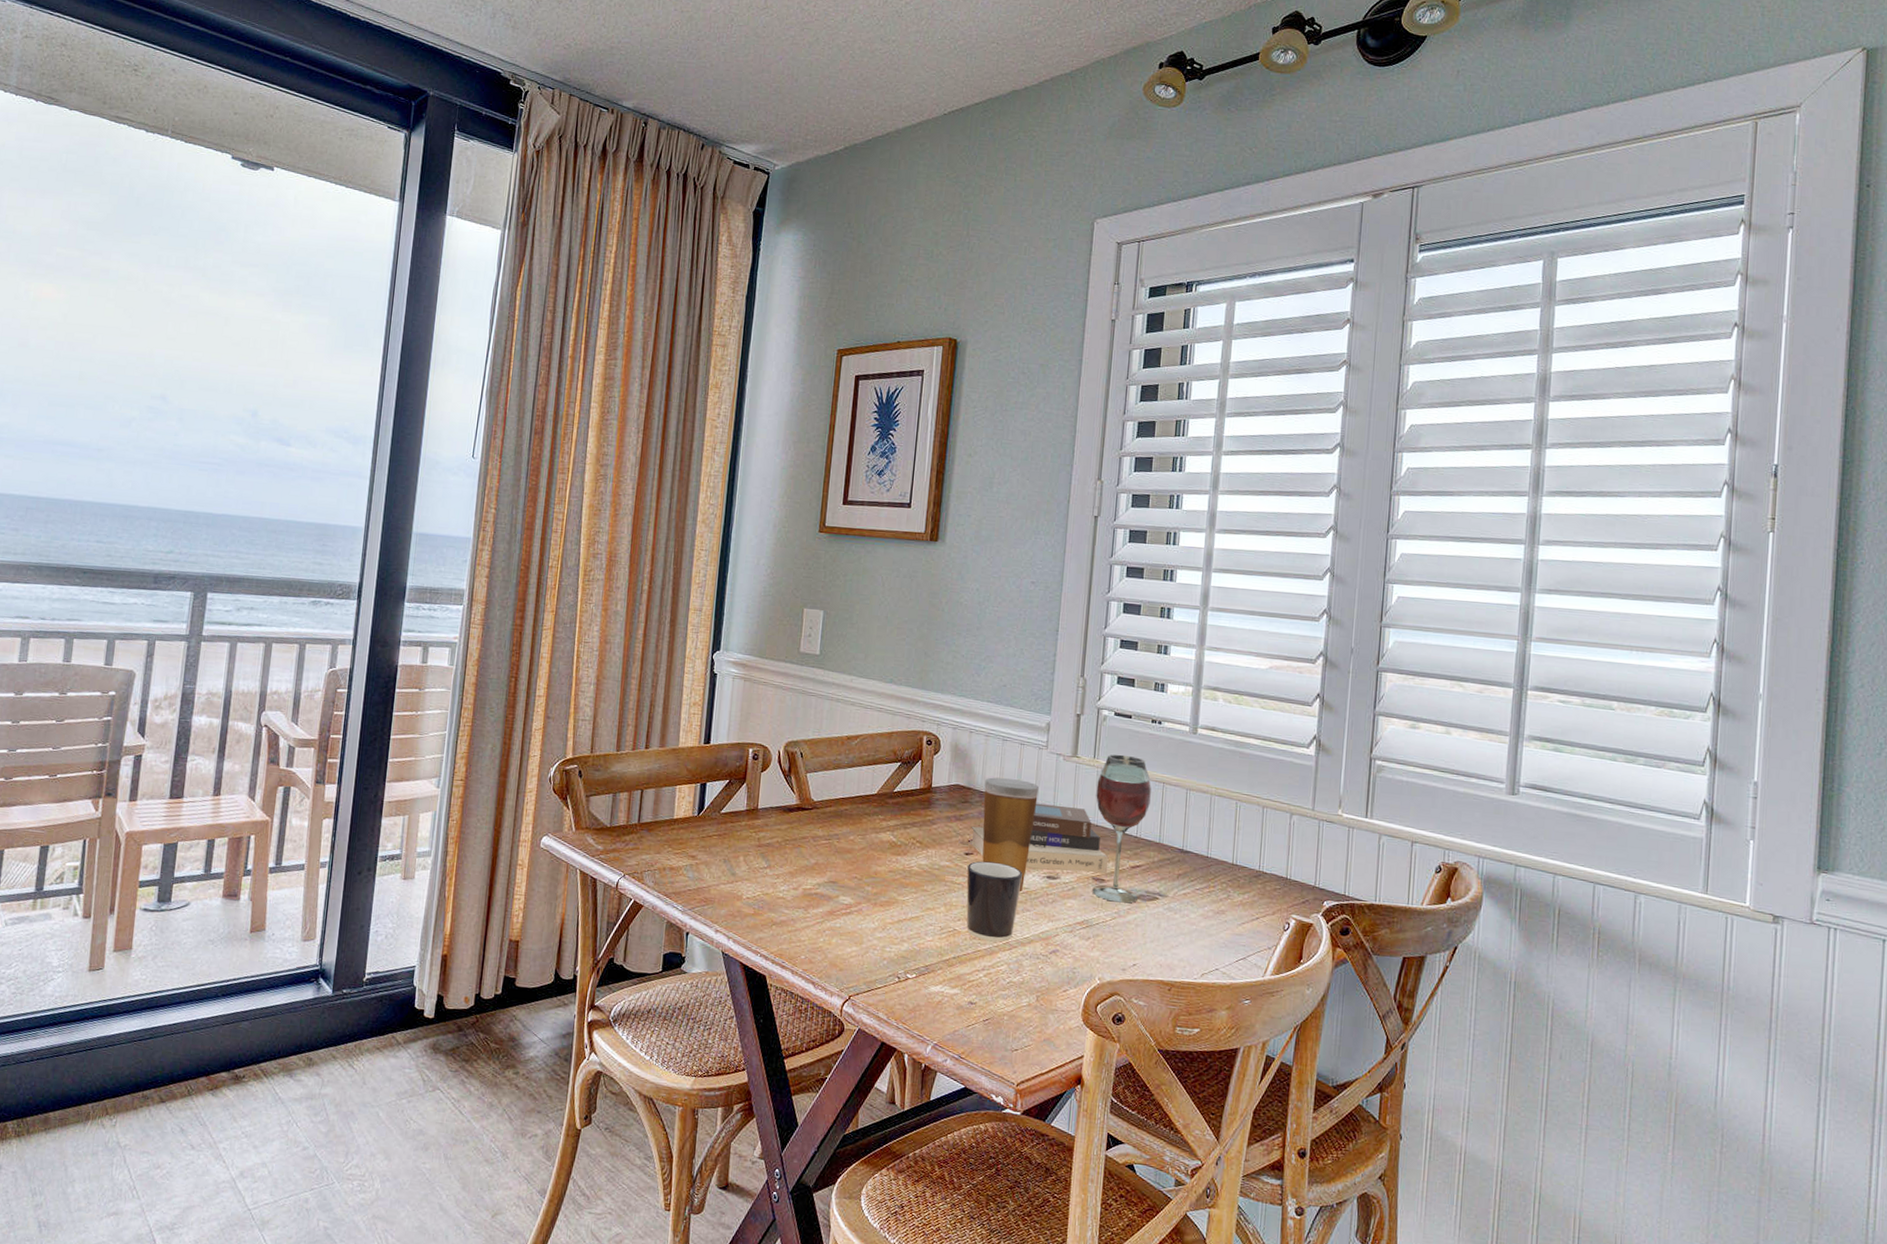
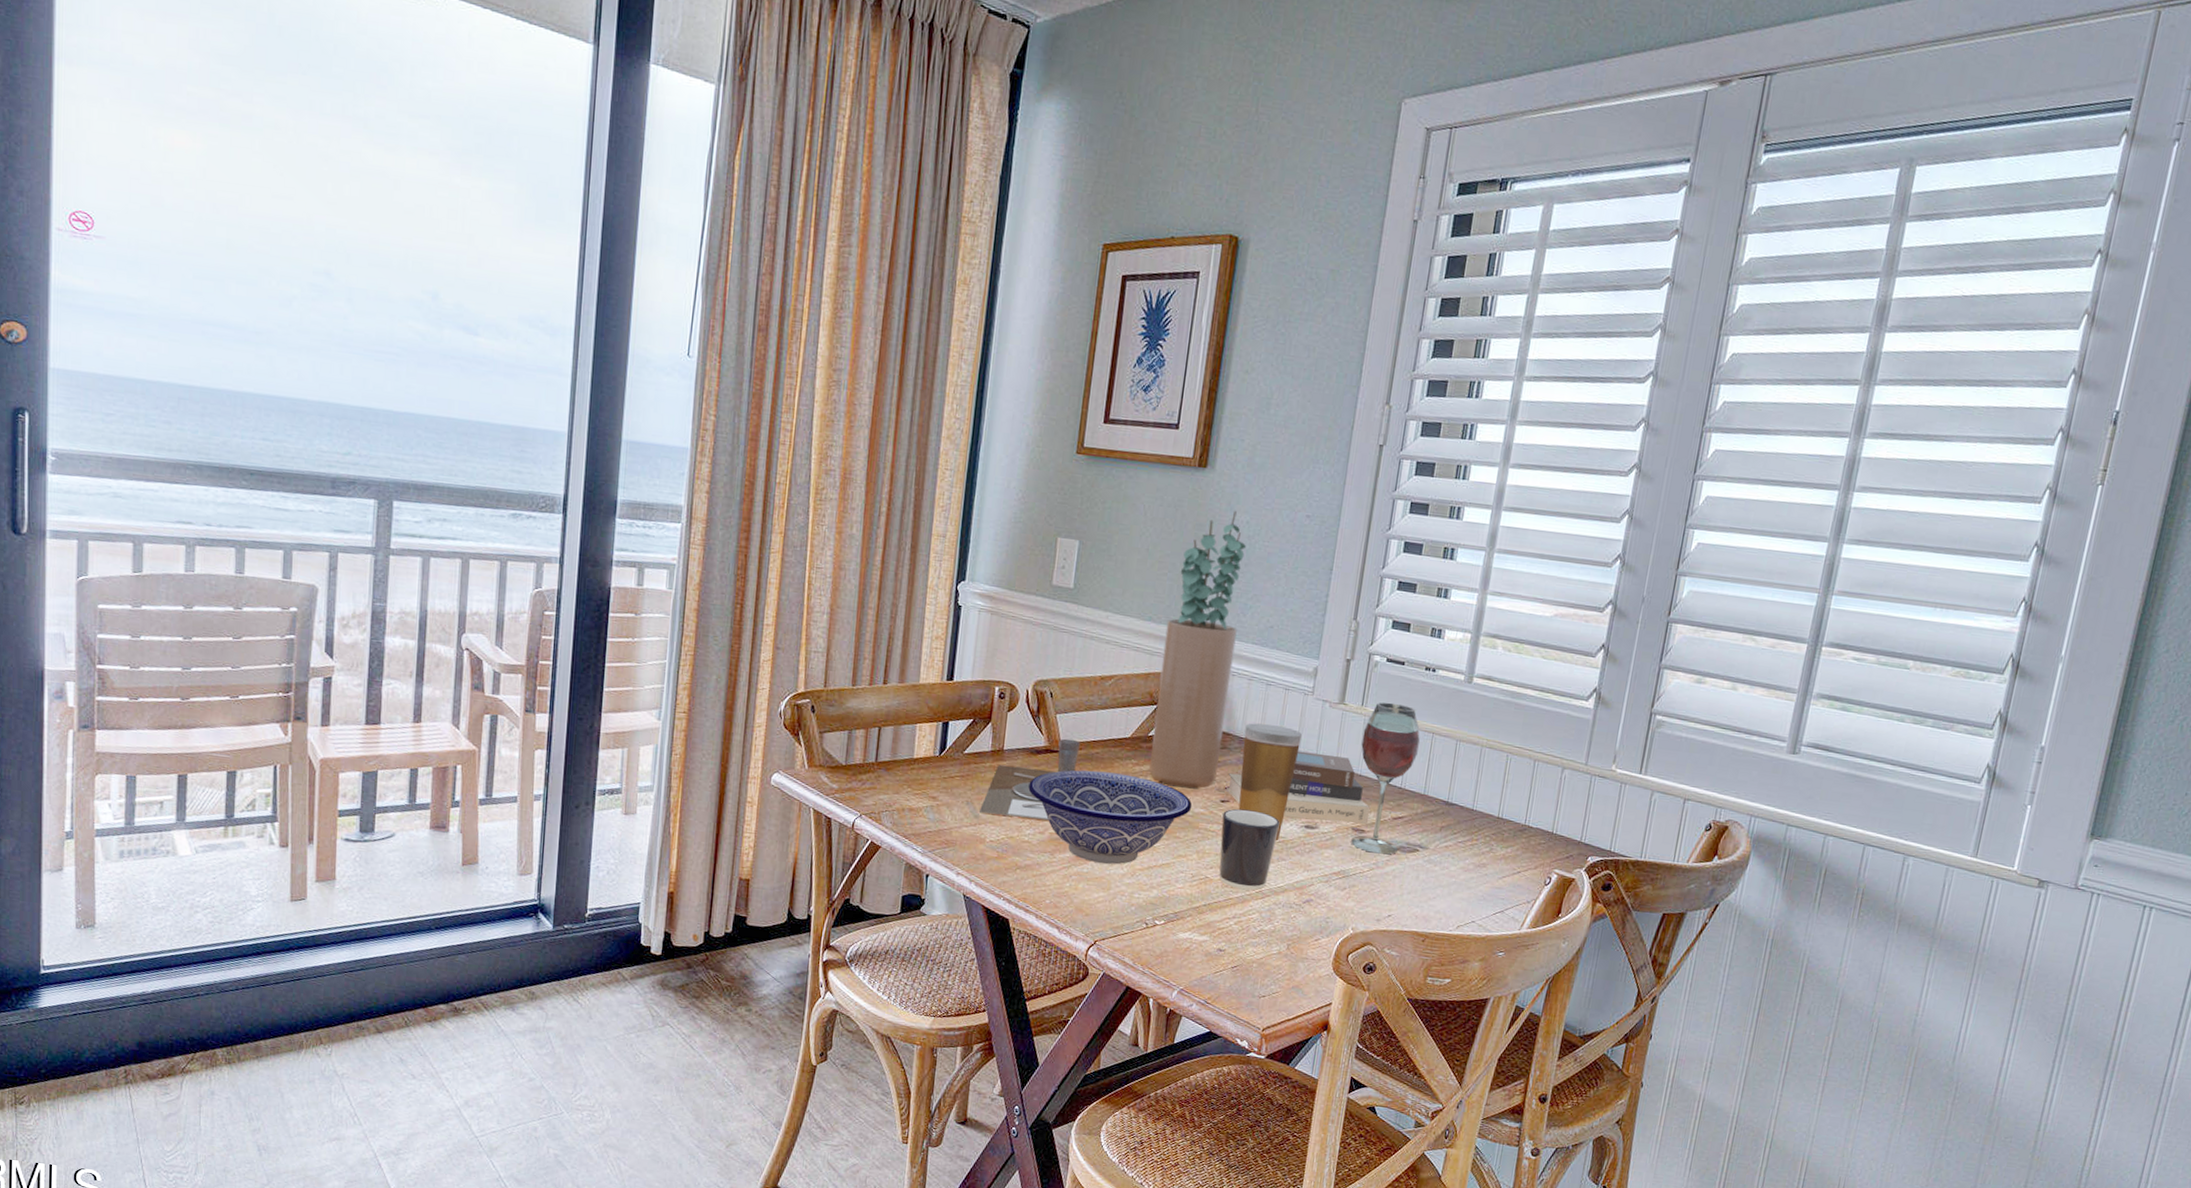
place setting: none [735,796,830,877] -> present [978,738,1080,821]
decorative bowl: none [782,826,938,919] -> present [1028,770,1193,865]
vase: none [895,579,978,842] -> present [1148,510,1247,789]

